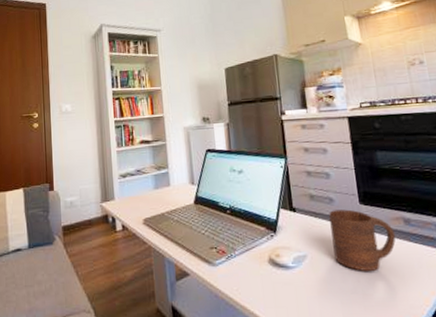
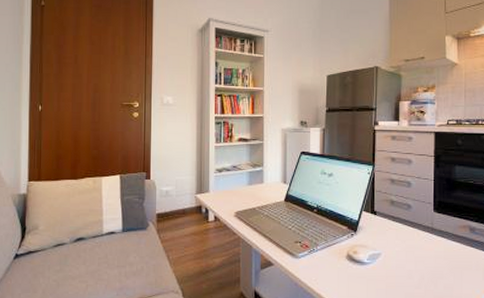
cup: present [329,209,396,272] -> none [405,215,461,271]

